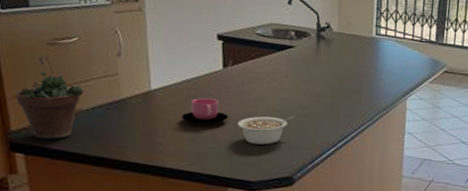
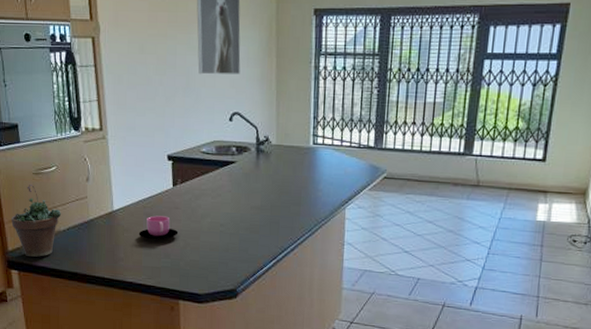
legume: present [237,115,295,145] -> none [186,229,237,259]

